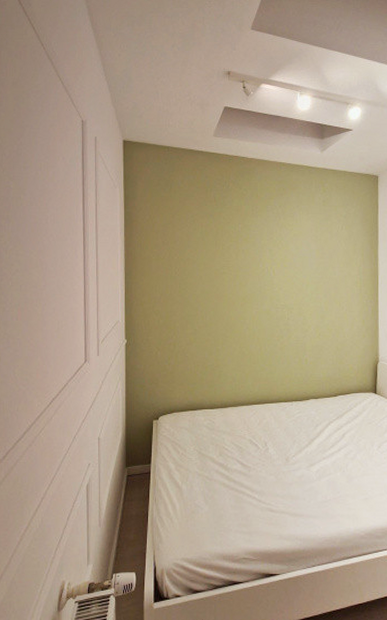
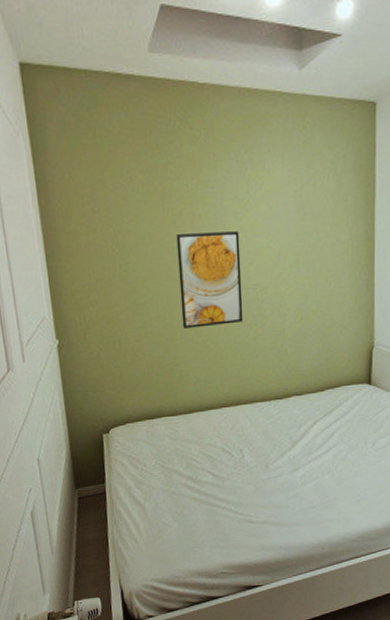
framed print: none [224,264,273,337] -> present [176,231,244,329]

